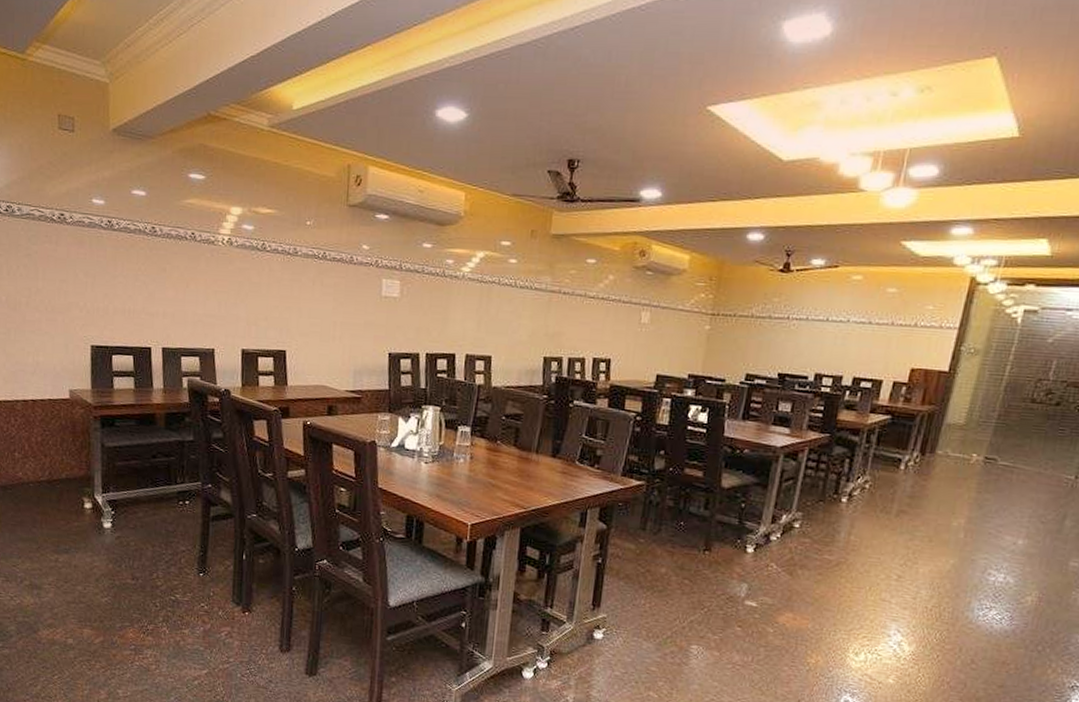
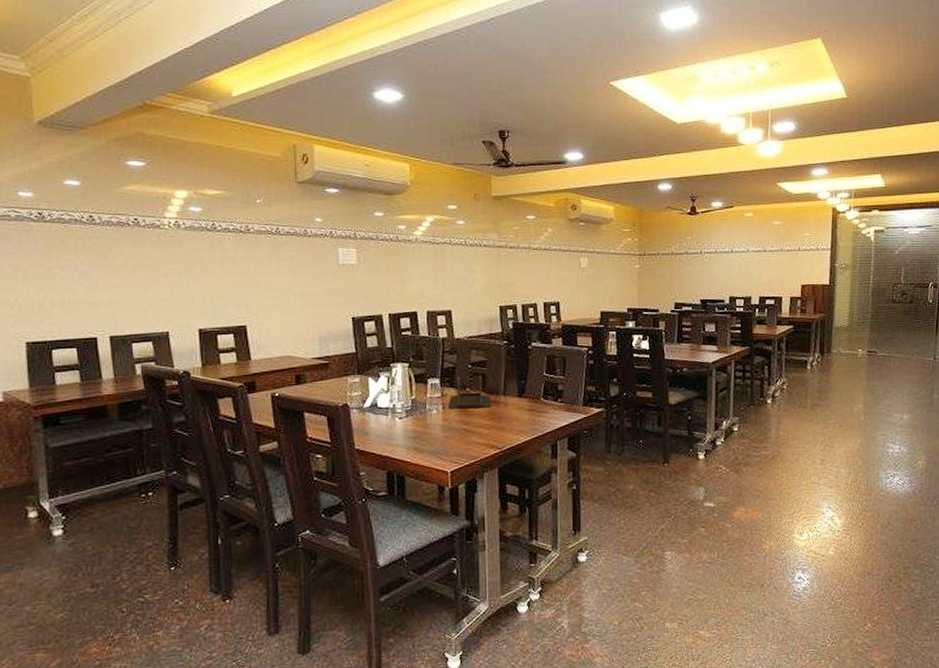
napkin holder: none [477,428,522,464] -> present [449,376,490,409]

